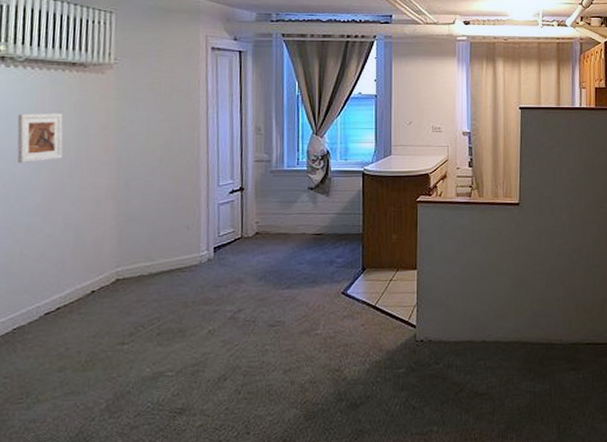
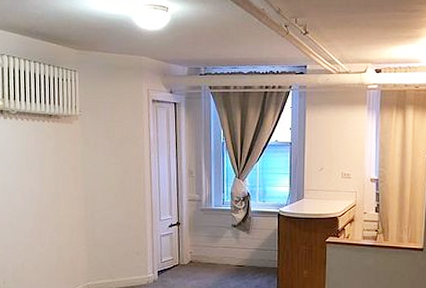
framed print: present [17,113,64,163] -> none [15,156,46,196]

